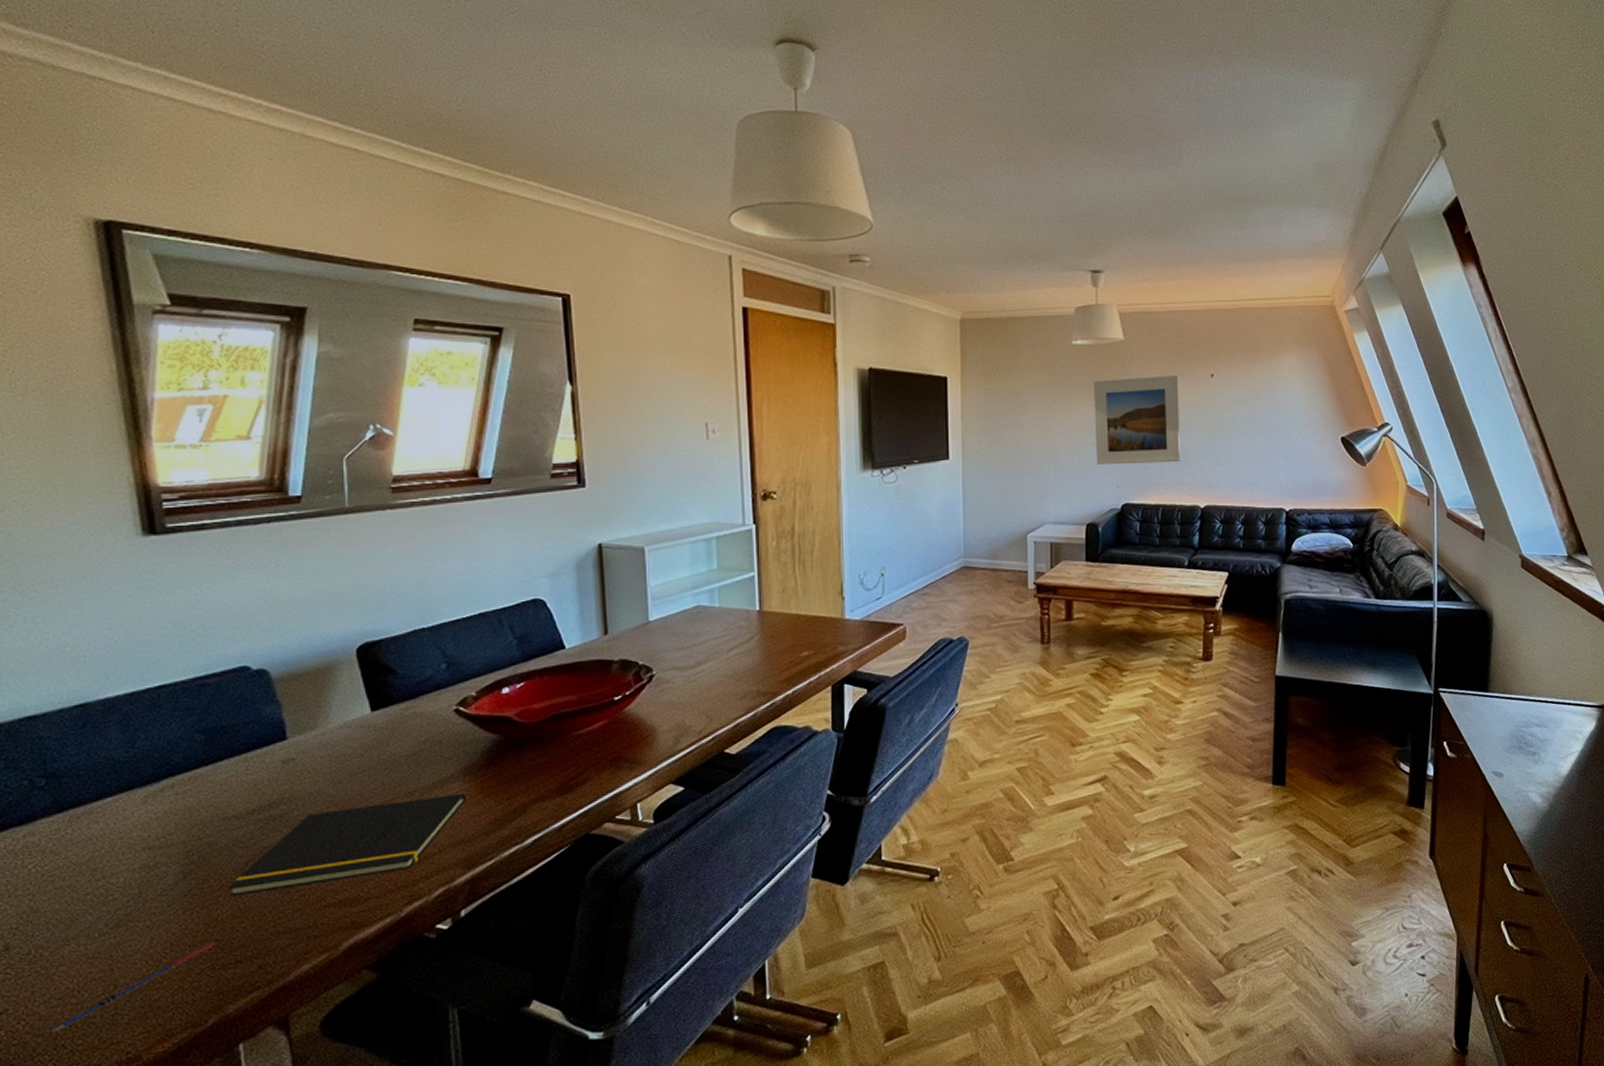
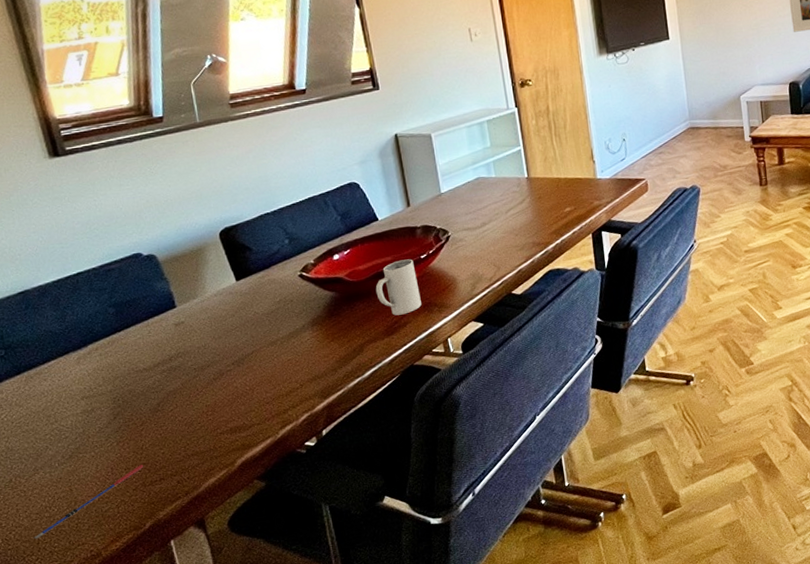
notepad: present [227,793,467,897] -> none [146,339,317,430]
mug: none [551,700,608,770] -> present [375,259,422,316]

